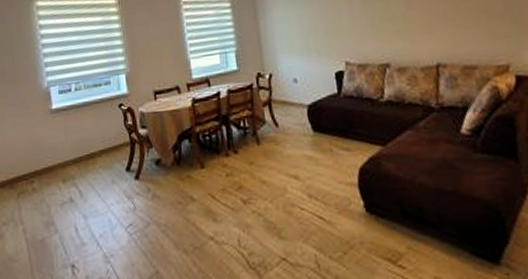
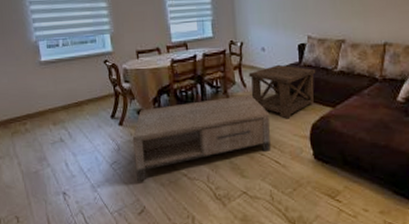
coffee table: none [150,135,312,249] -> present [132,94,271,182]
side table: none [280,97,360,163] -> present [248,64,316,119]

